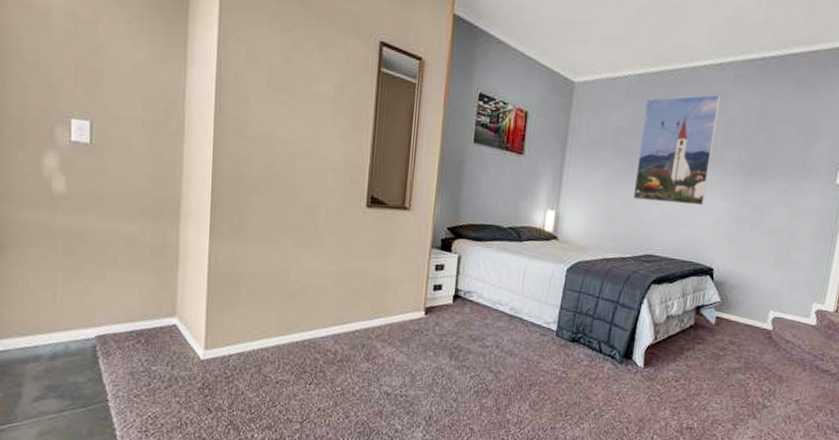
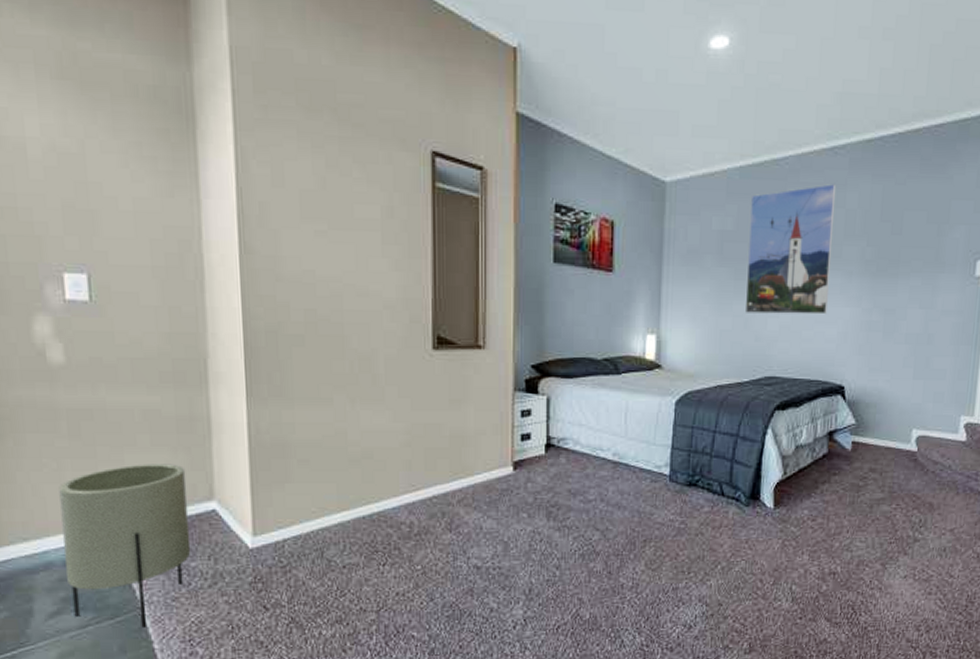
planter: none [52,281,155,417] -> present [59,464,191,627]

